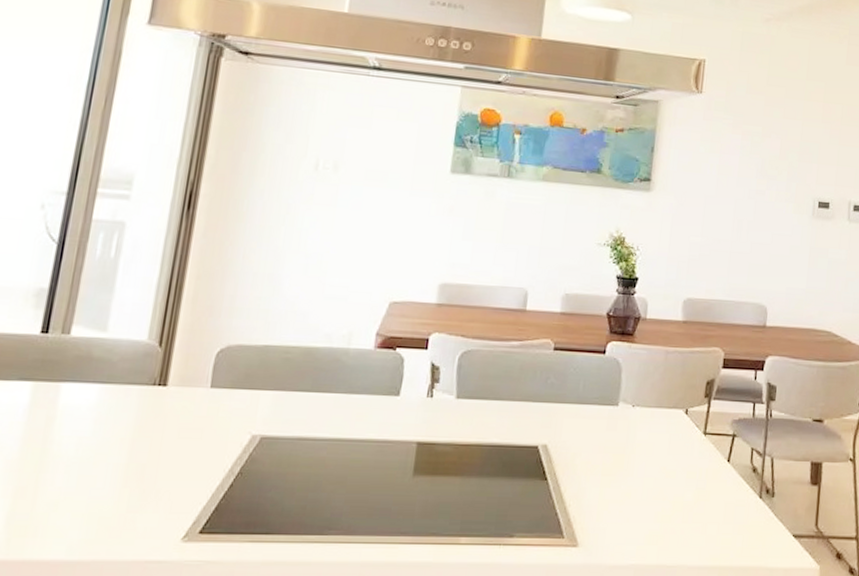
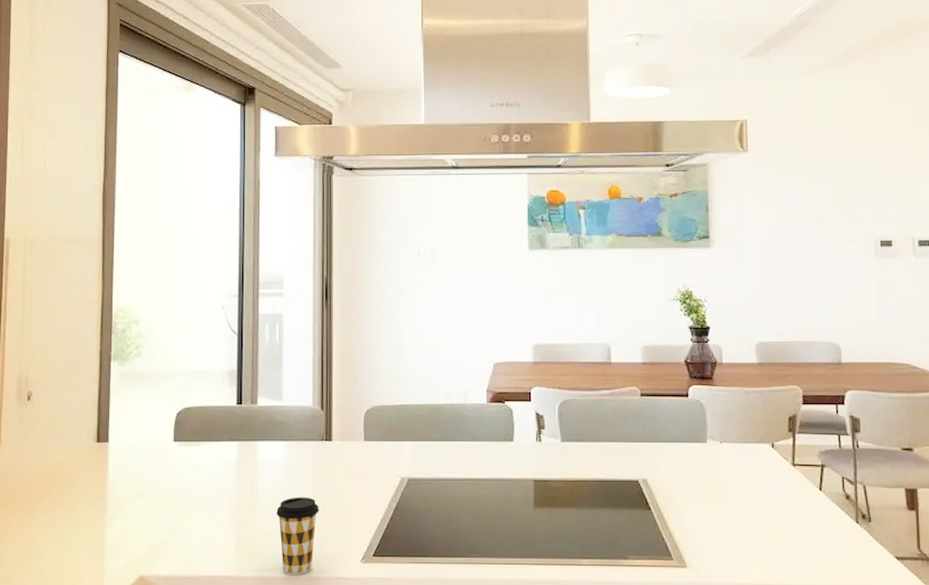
coffee cup: none [70,456,136,558] -> present [276,497,319,575]

